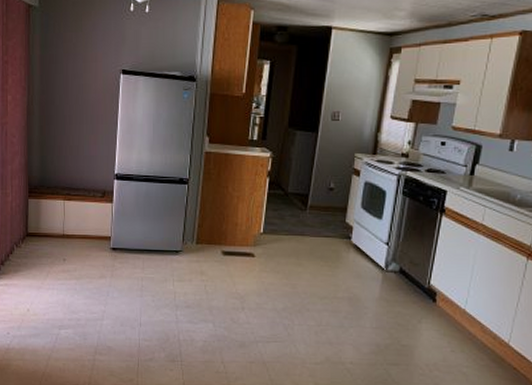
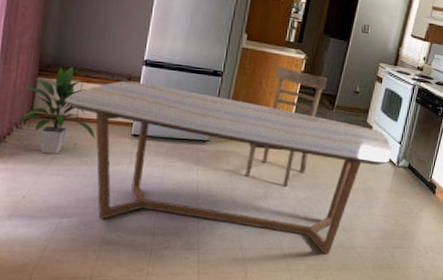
indoor plant: none [15,186,81,270] -> present [16,66,96,154]
dining table: none [52,196,377,369] -> present [65,80,392,254]
chair: none [220,168,296,297] -> present [245,66,327,187]

